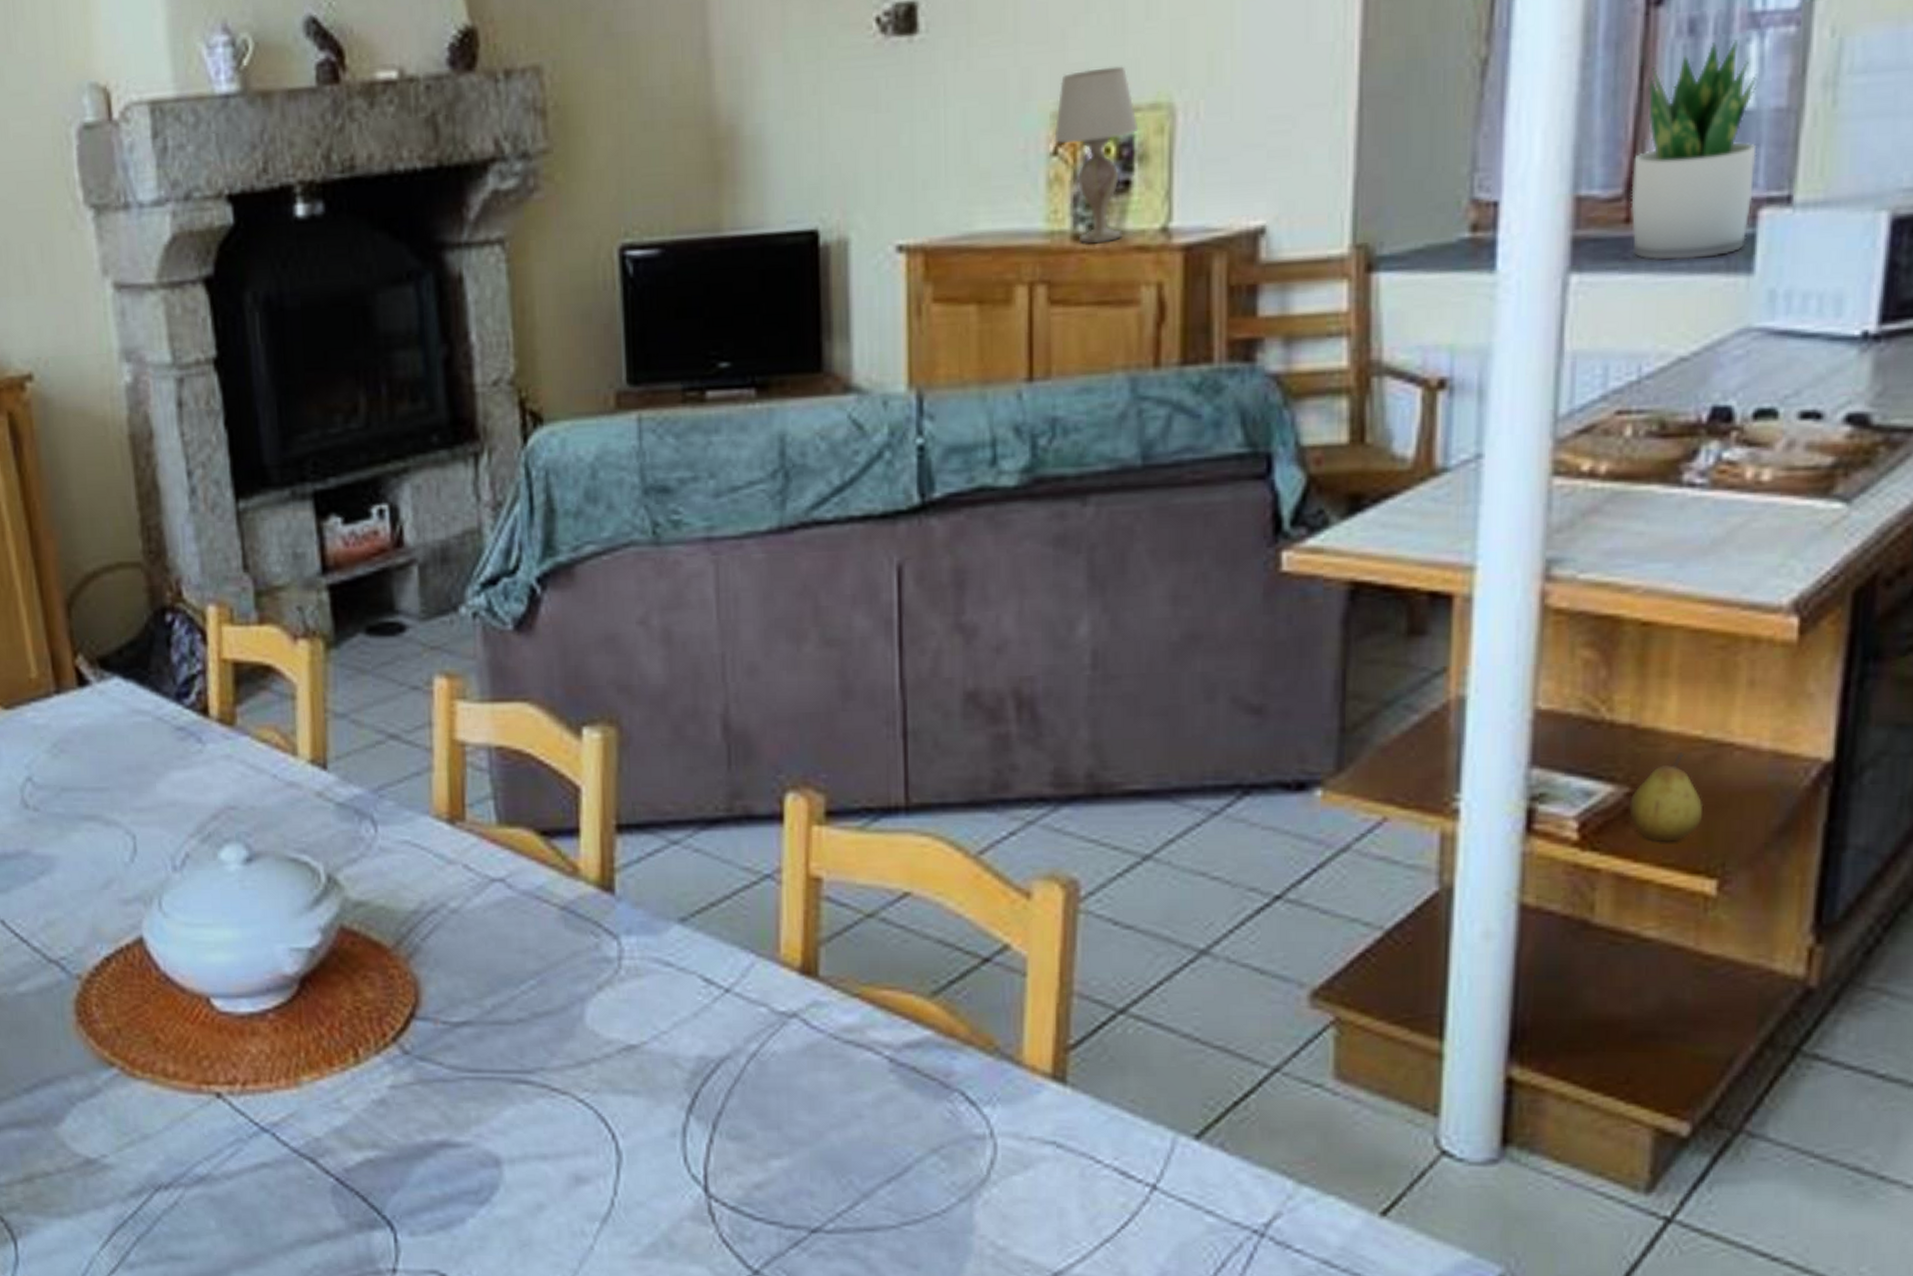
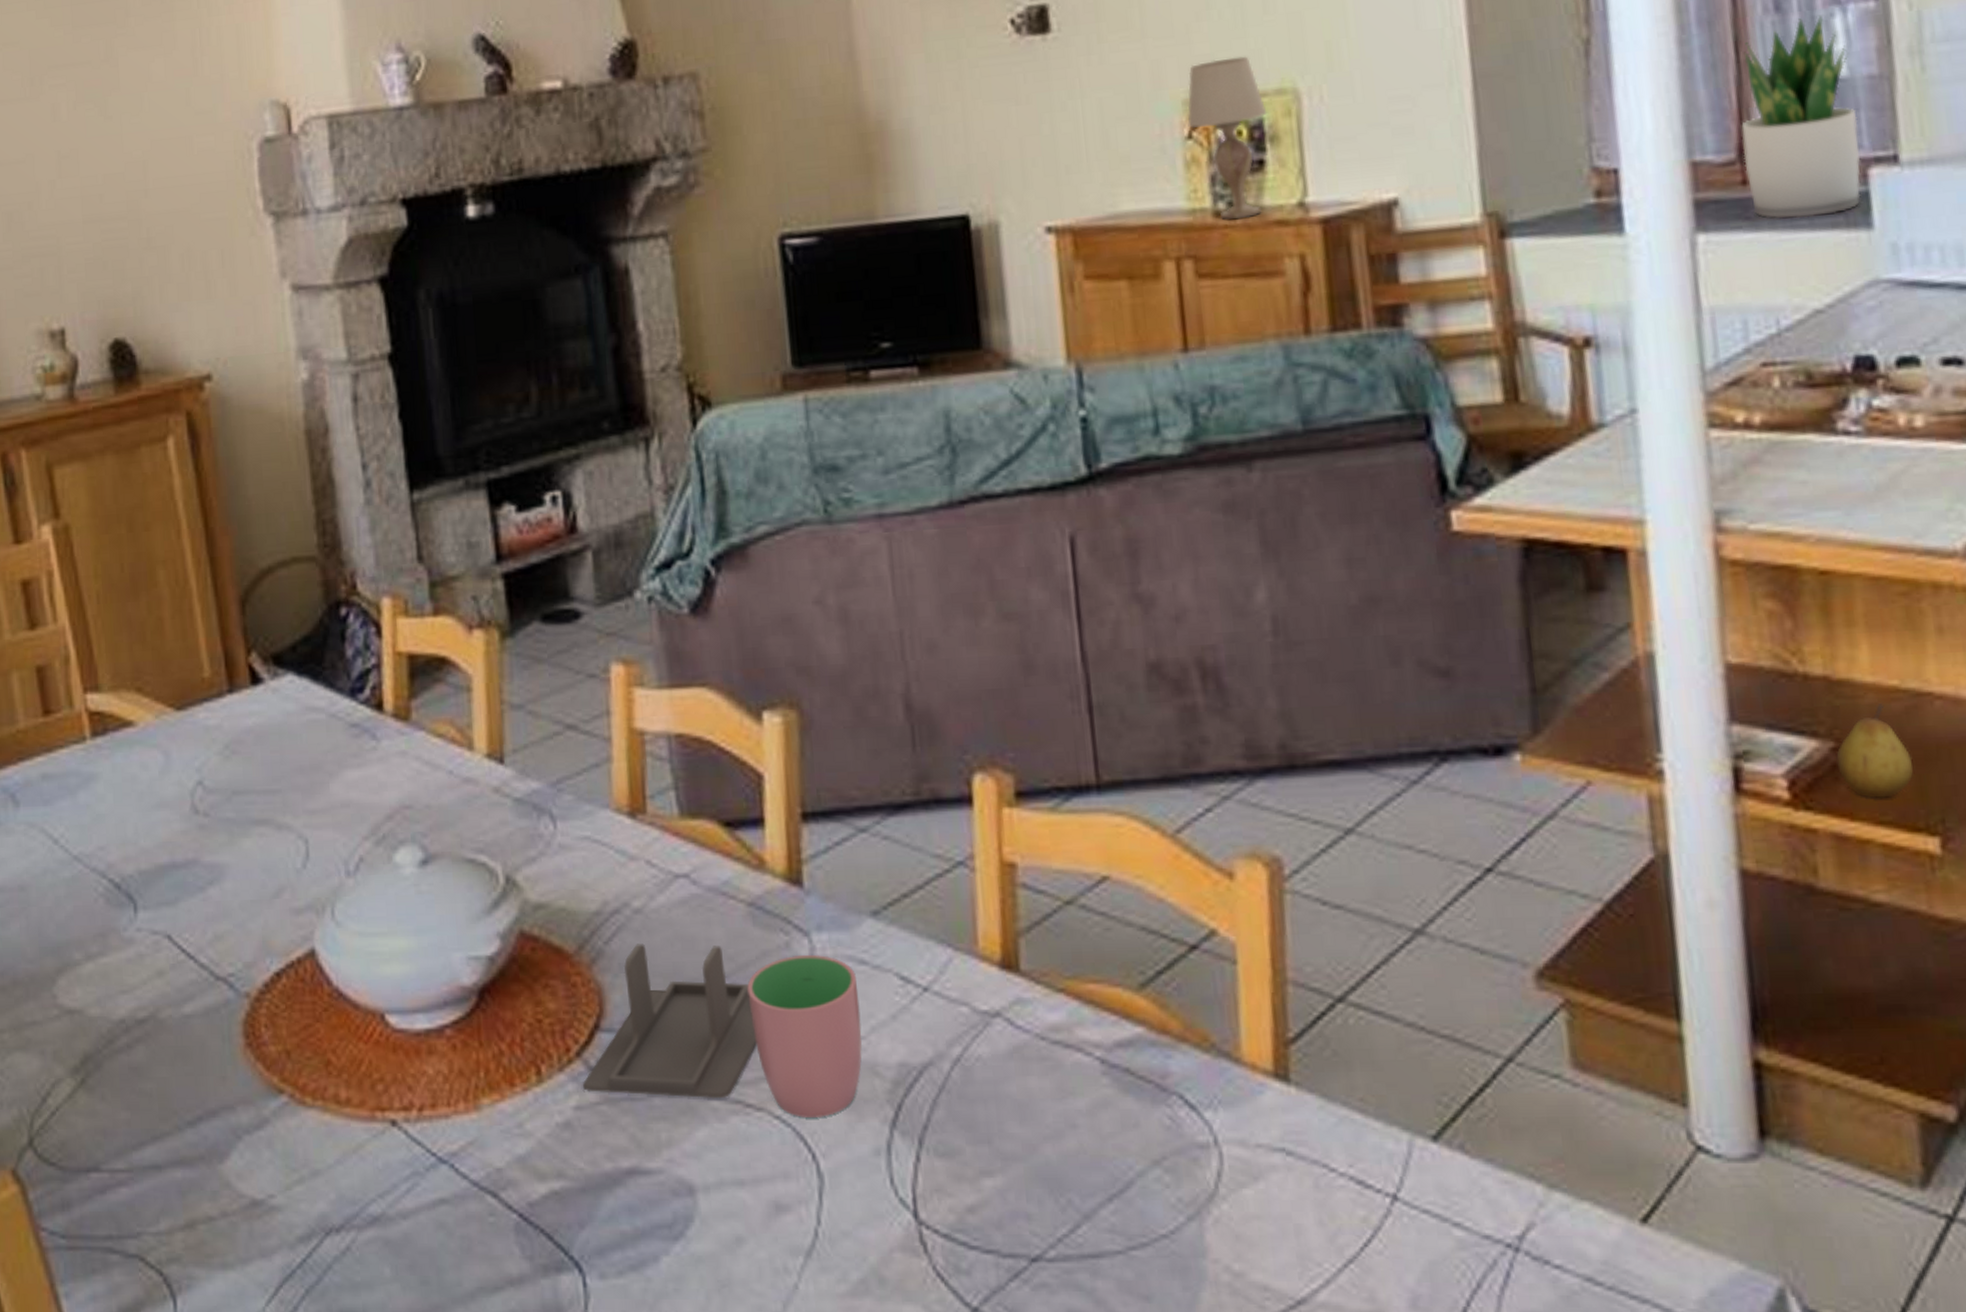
napkin holder: none [398,941,564,1083] -> present [583,943,757,1099]
cup: none [557,957,664,1102] -> present [747,955,862,1118]

